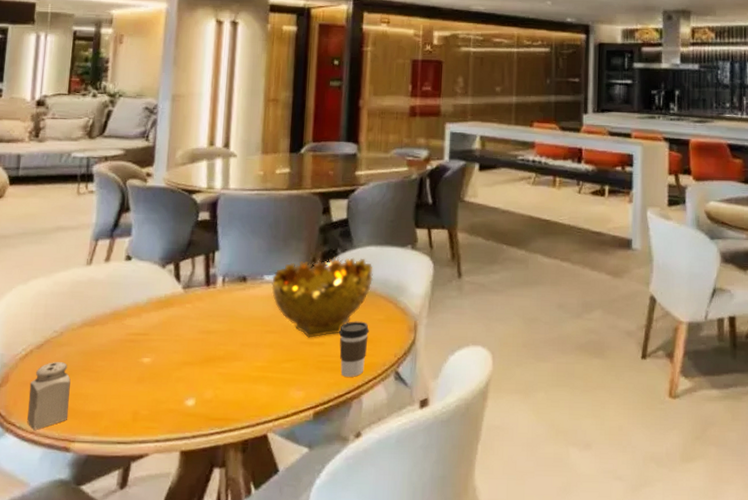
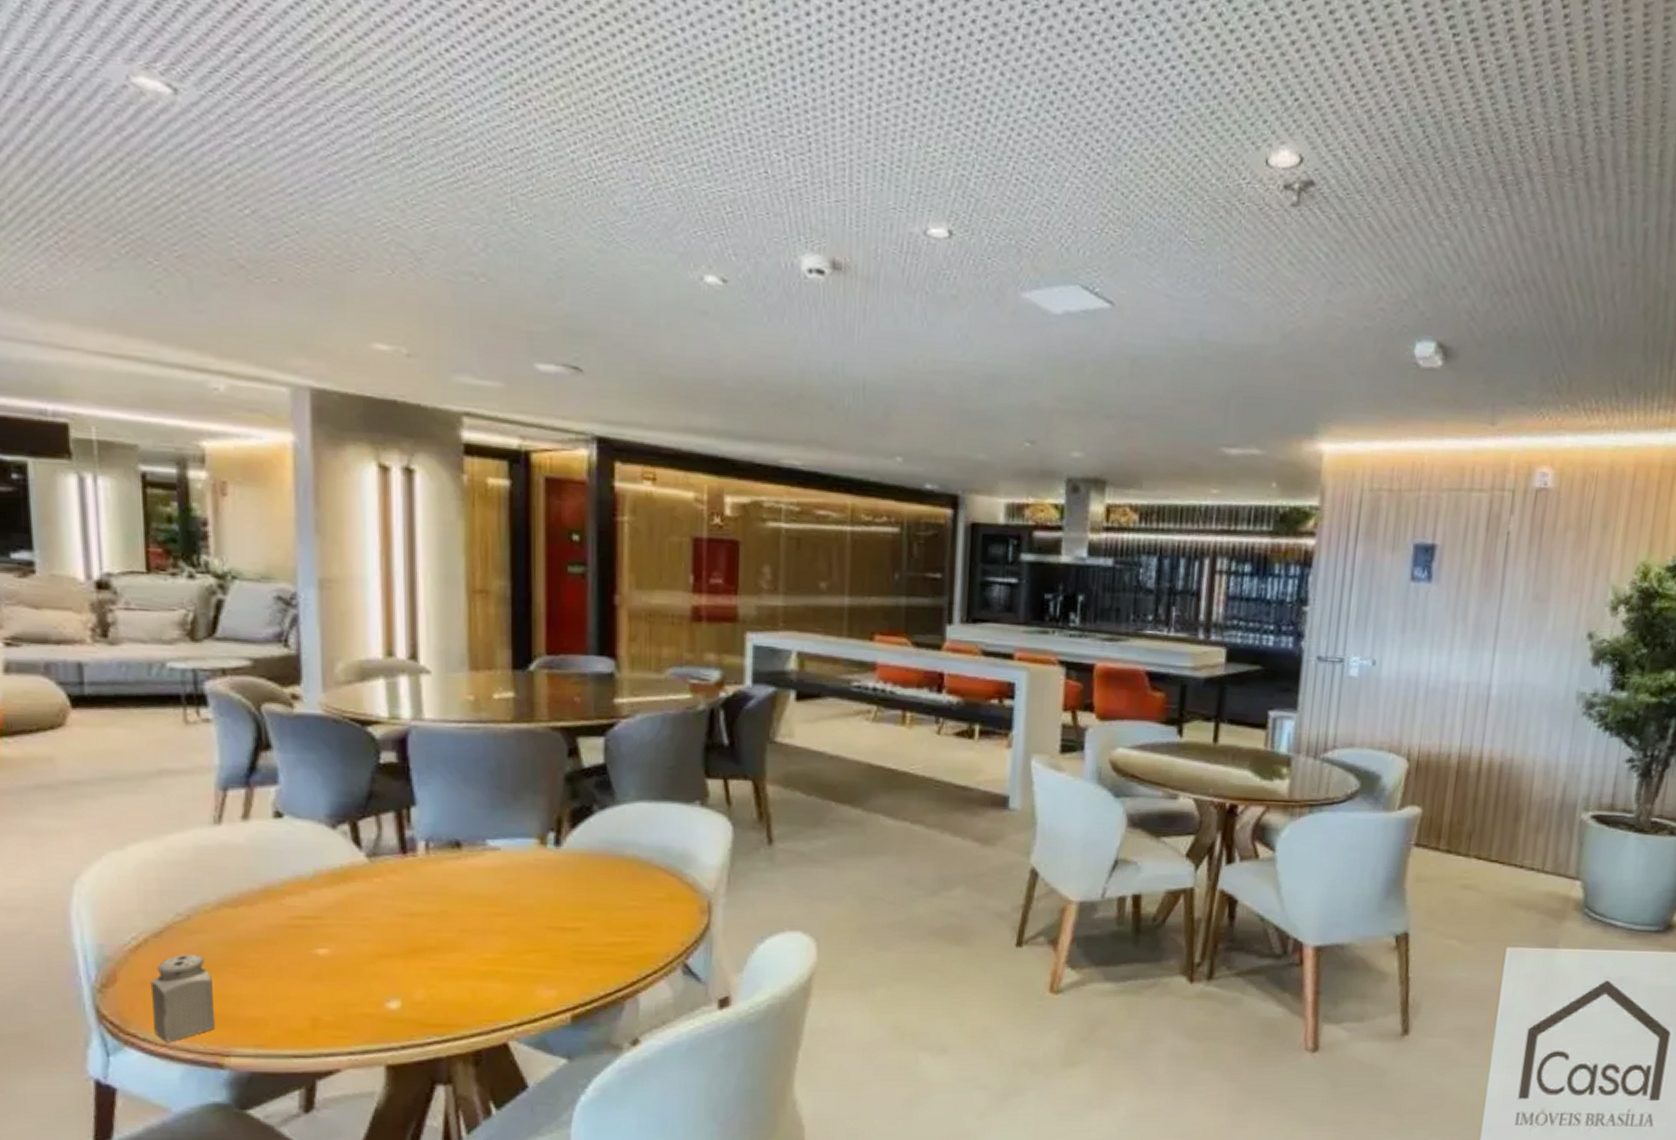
decorative bowl: present [271,257,374,338] -> none [499,815,648,922]
coffee cup: present [339,321,370,377] -> none [602,900,645,971]

